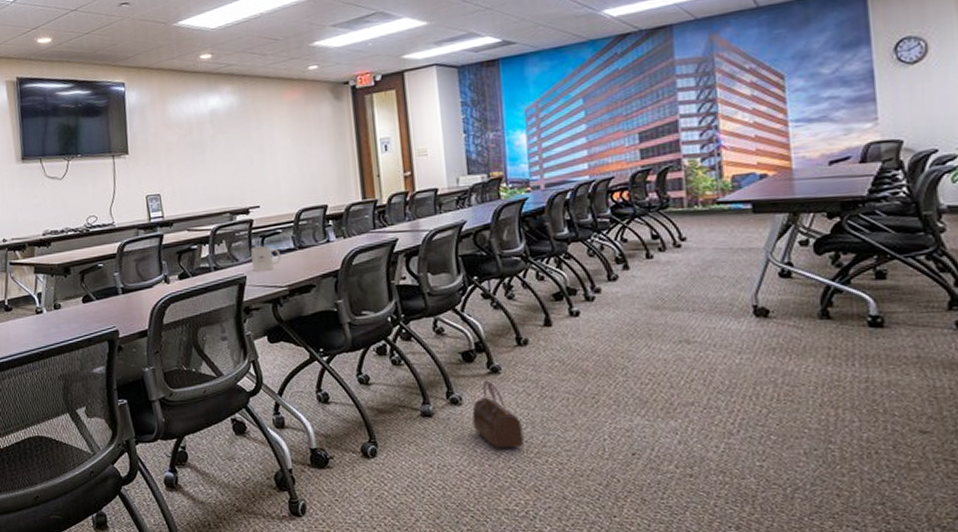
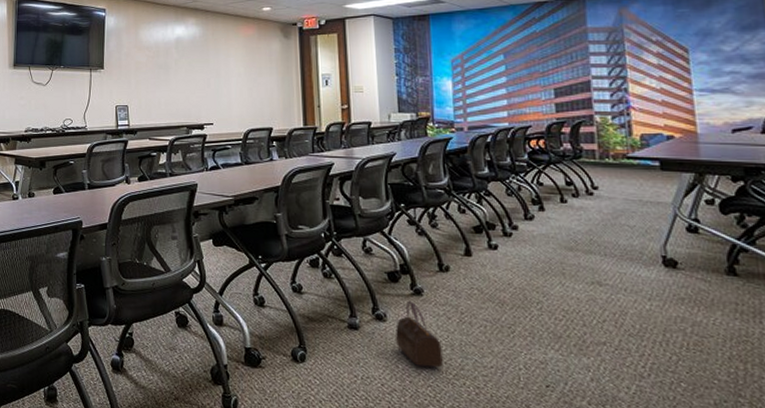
mug: present [251,246,281,272] -> none [203,159,229,182]

